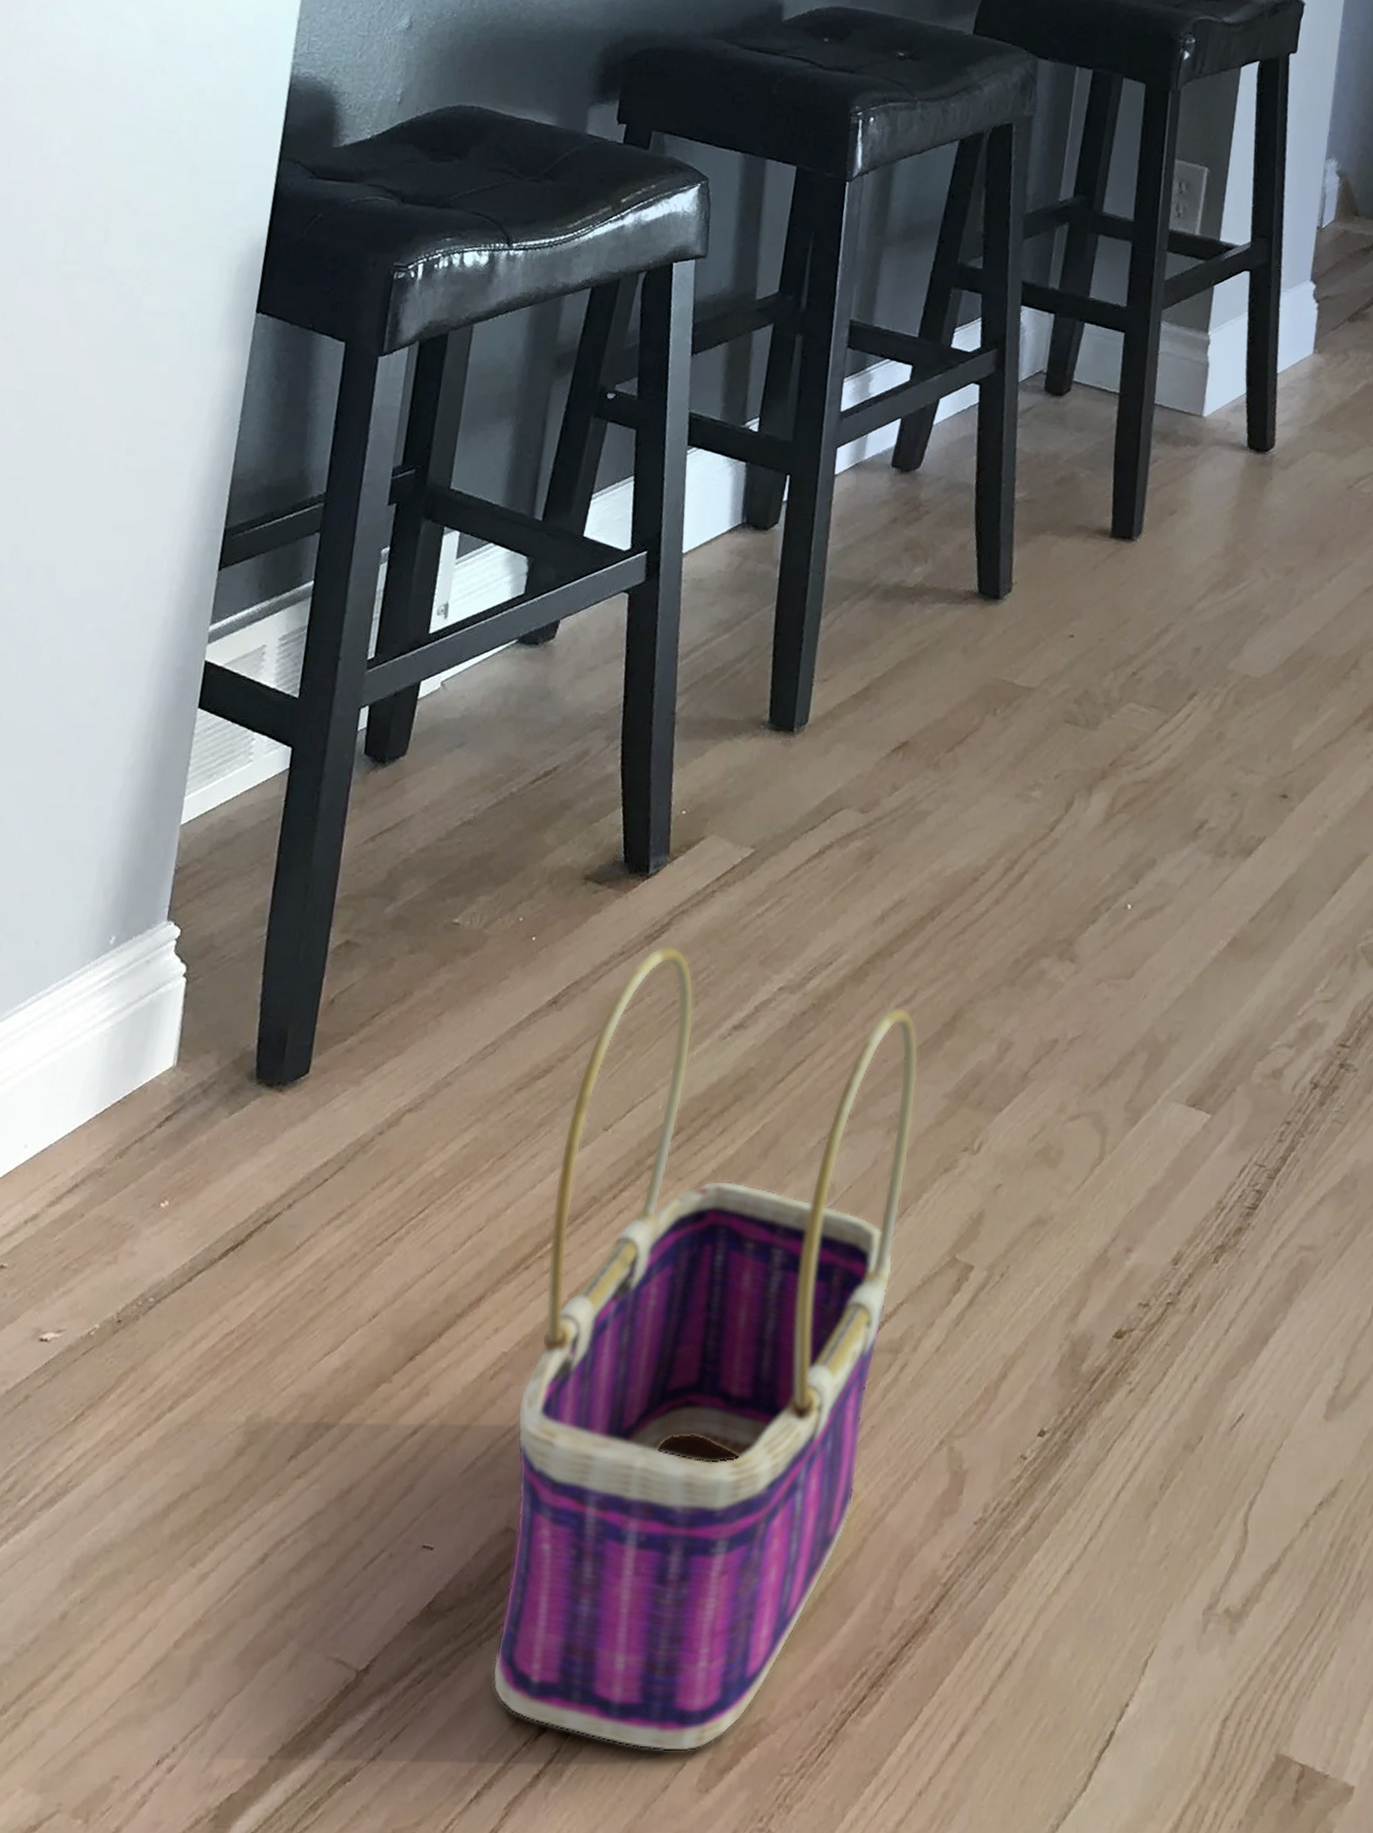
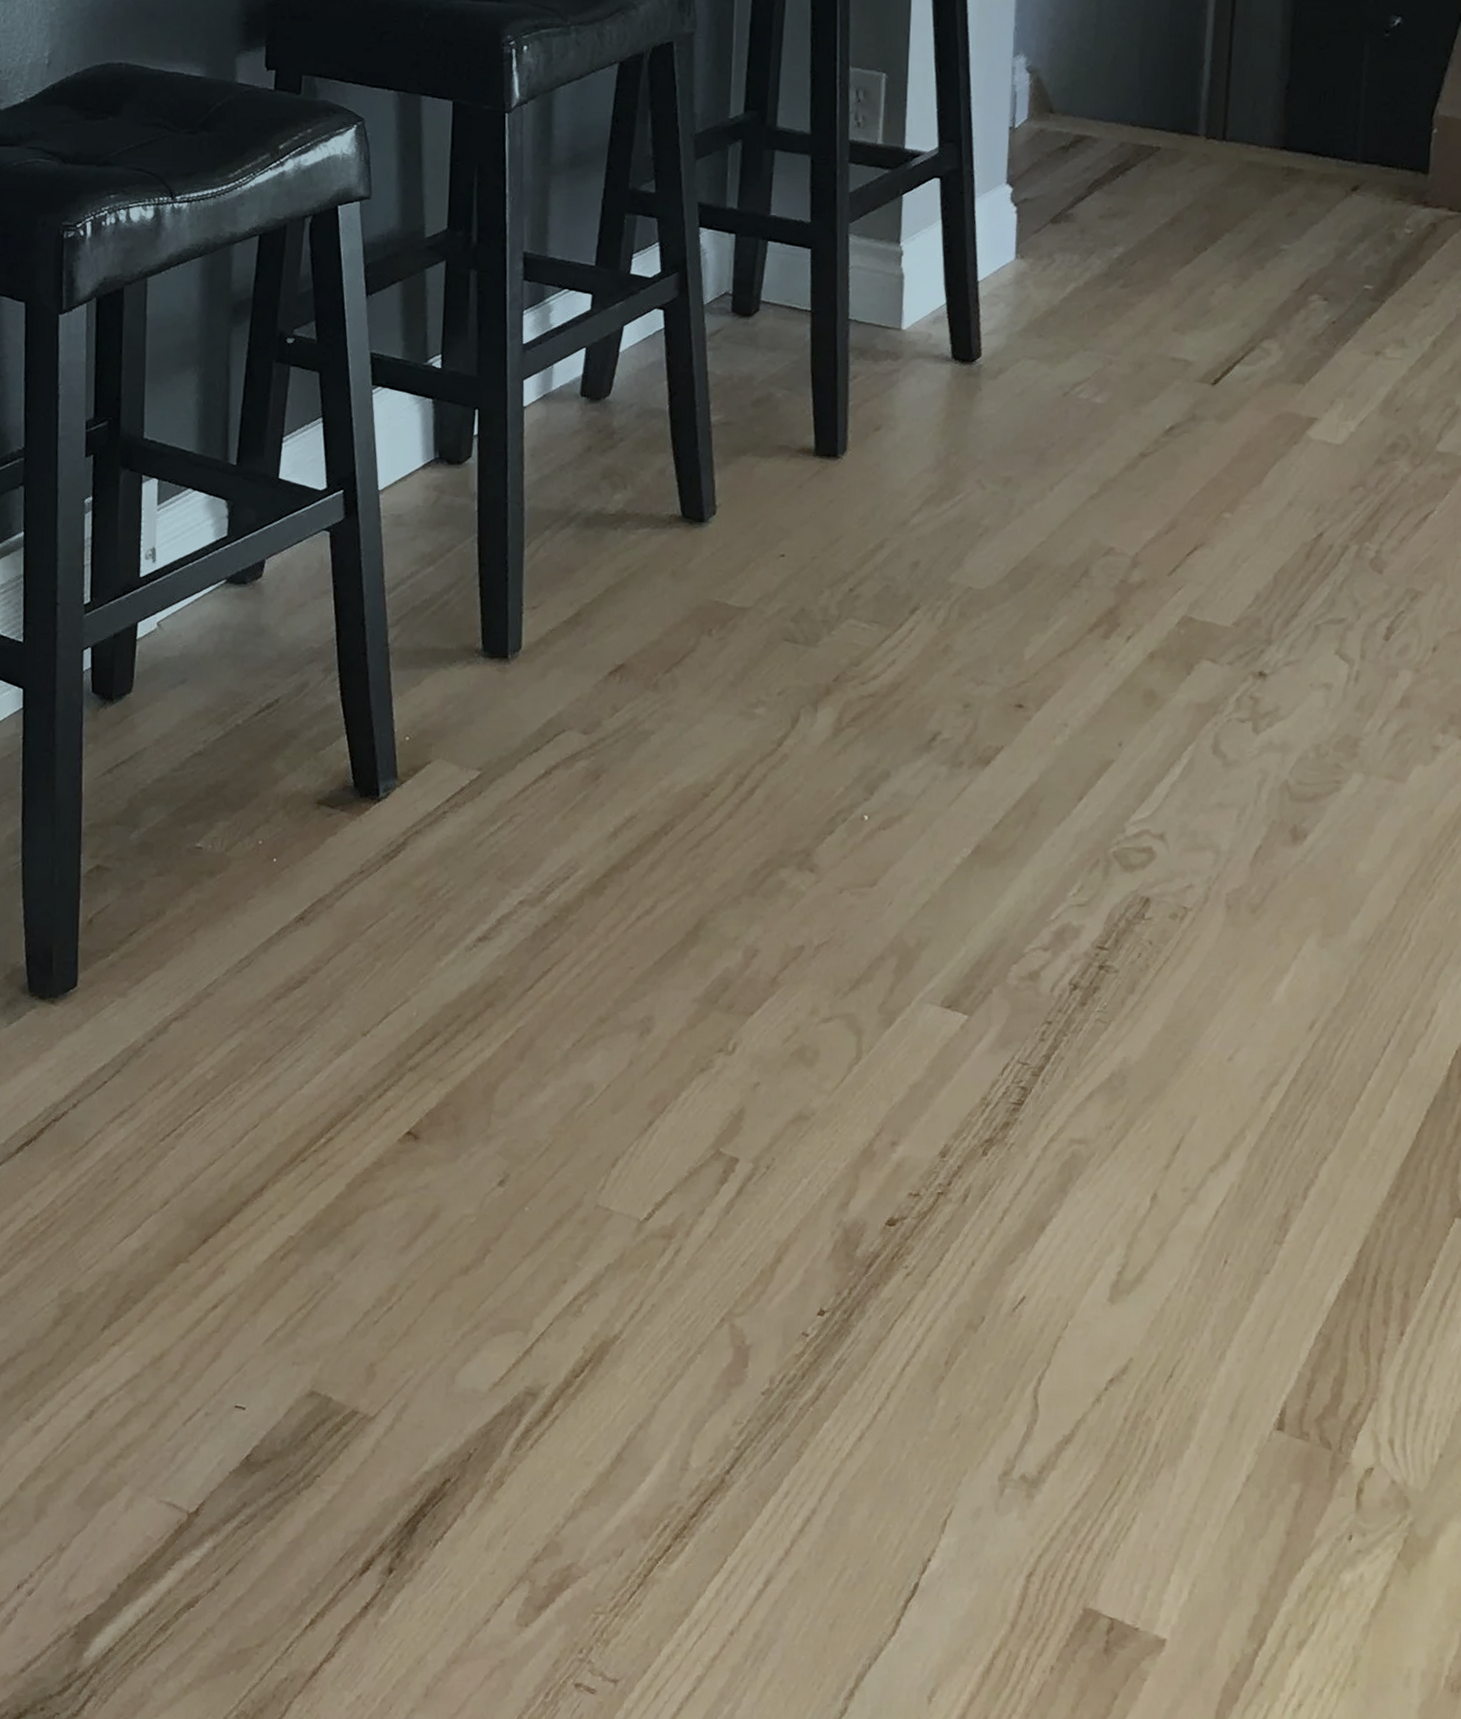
basket: present [492,946,919,1752] -> none [309,864,666,1591]

